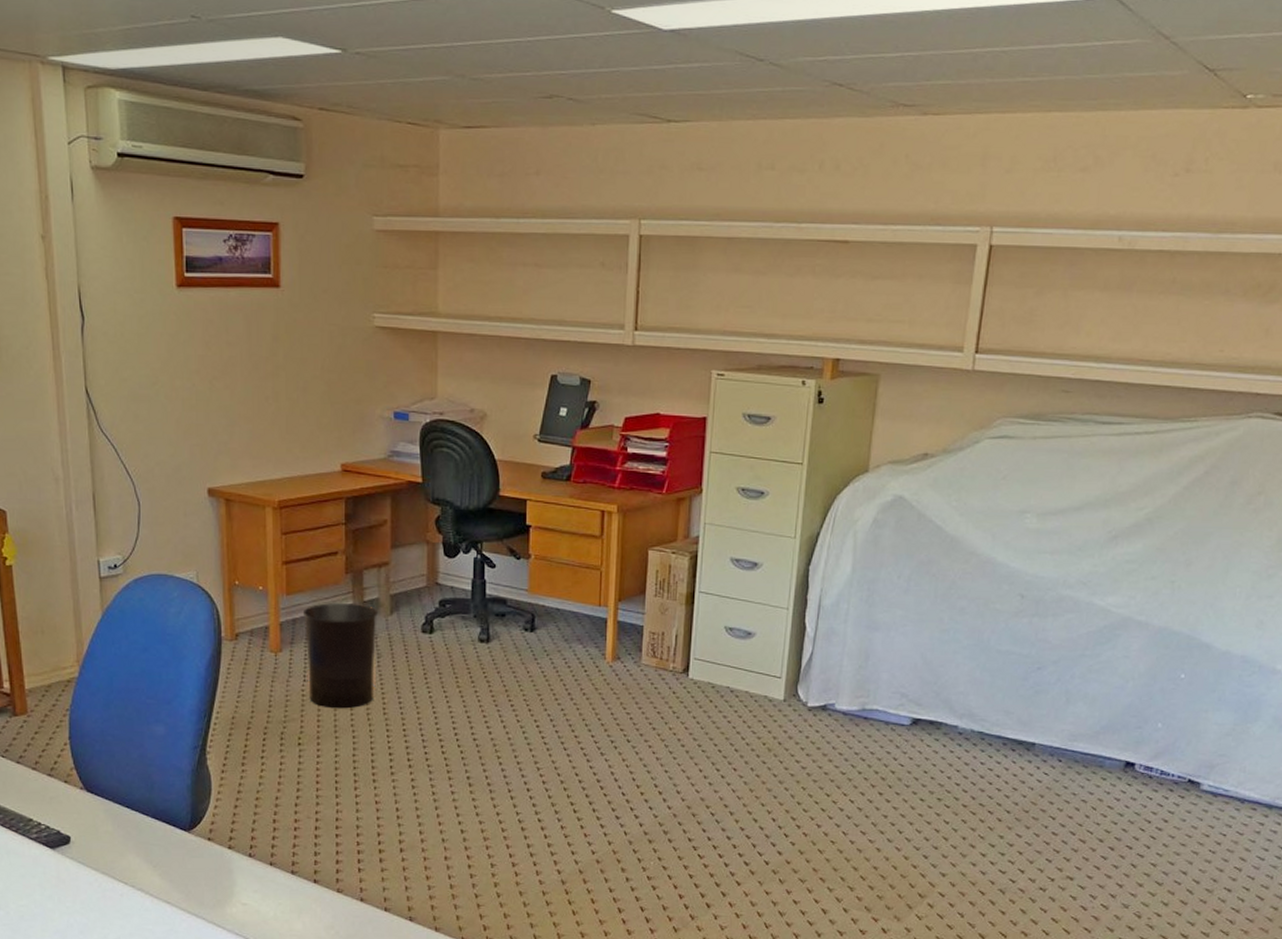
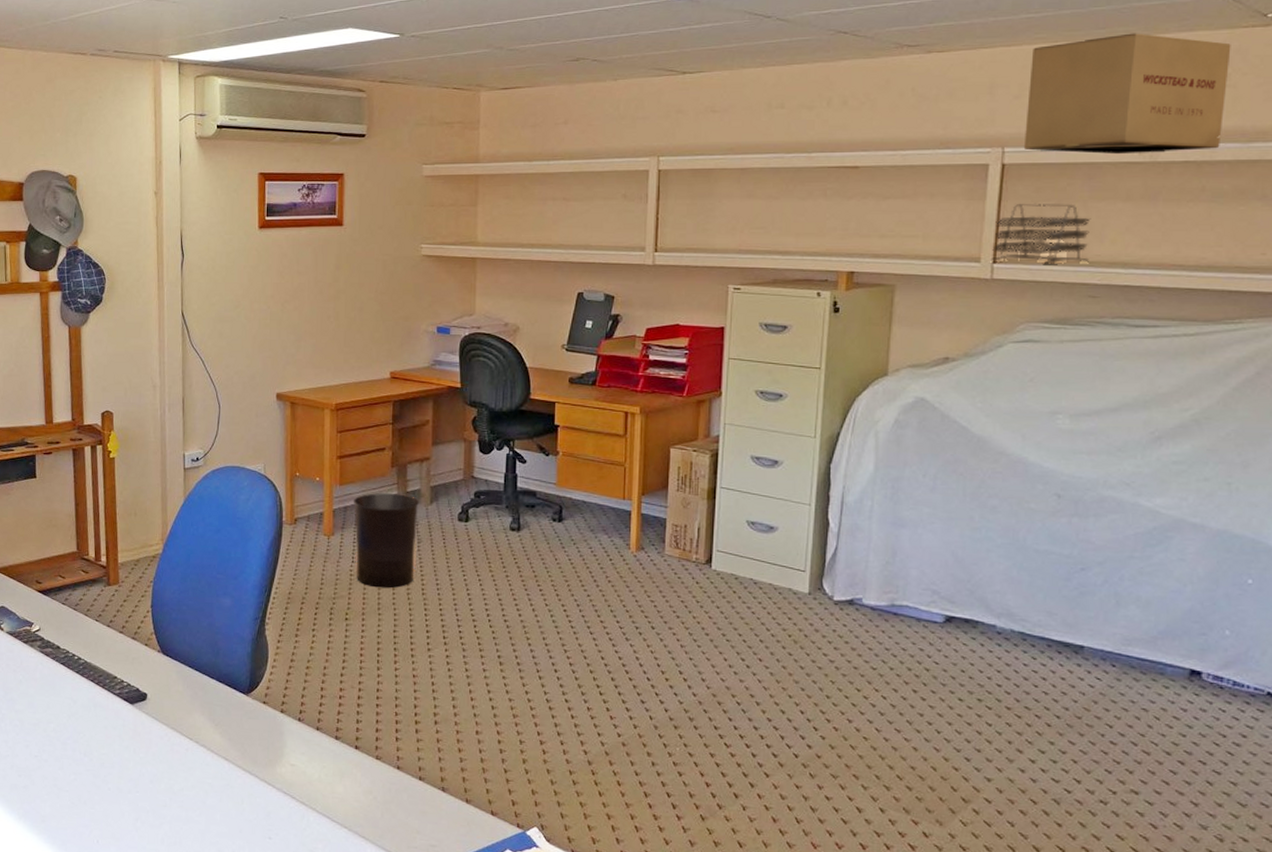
file organizer: none [973,289,1070,357] -> present [991,203,1091,265]
box: none [1011,106,1212,240] -> present [1023,33,1231,155]

